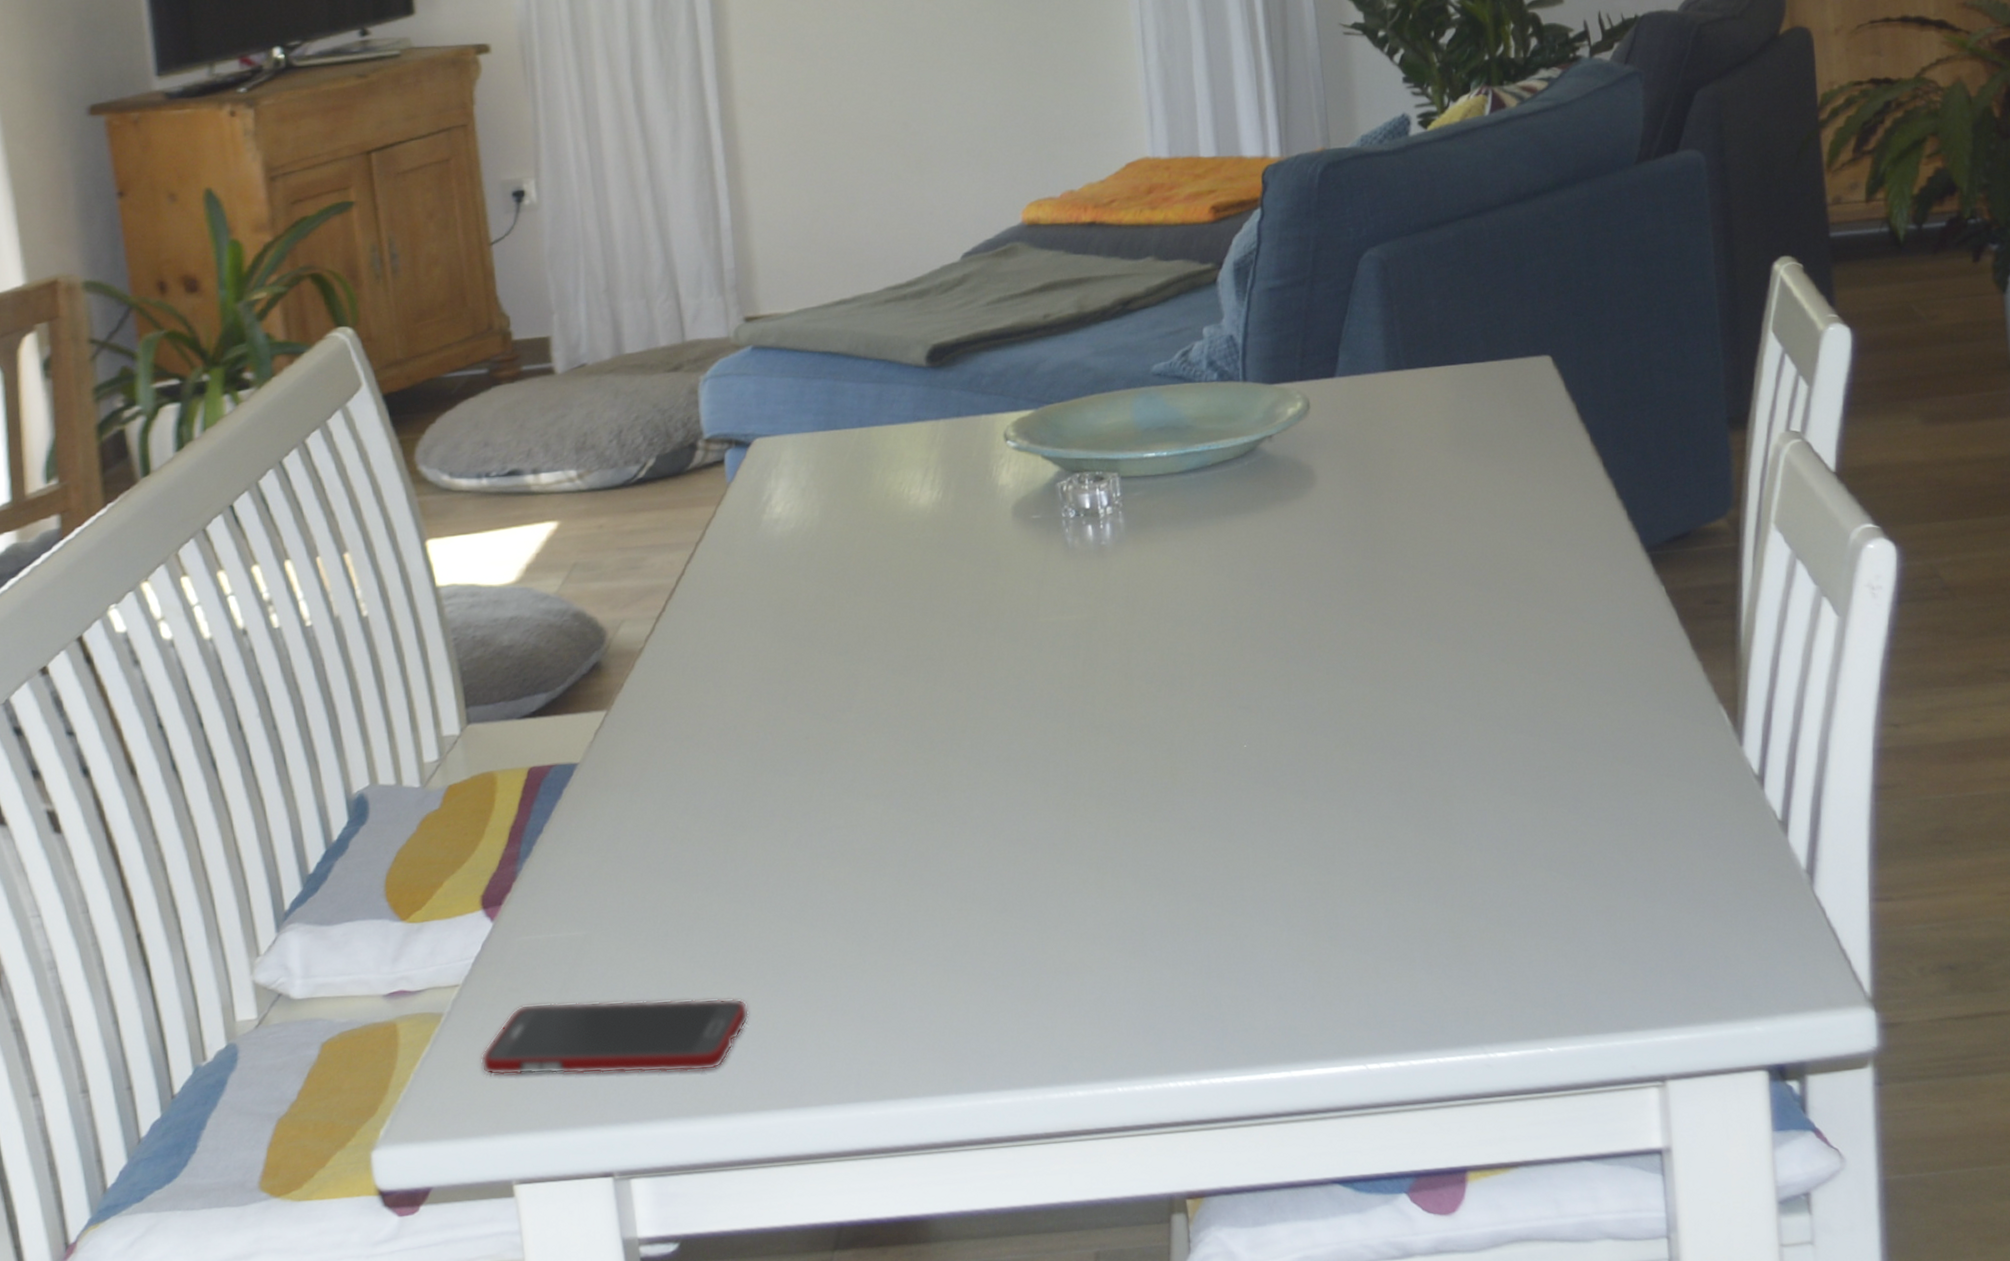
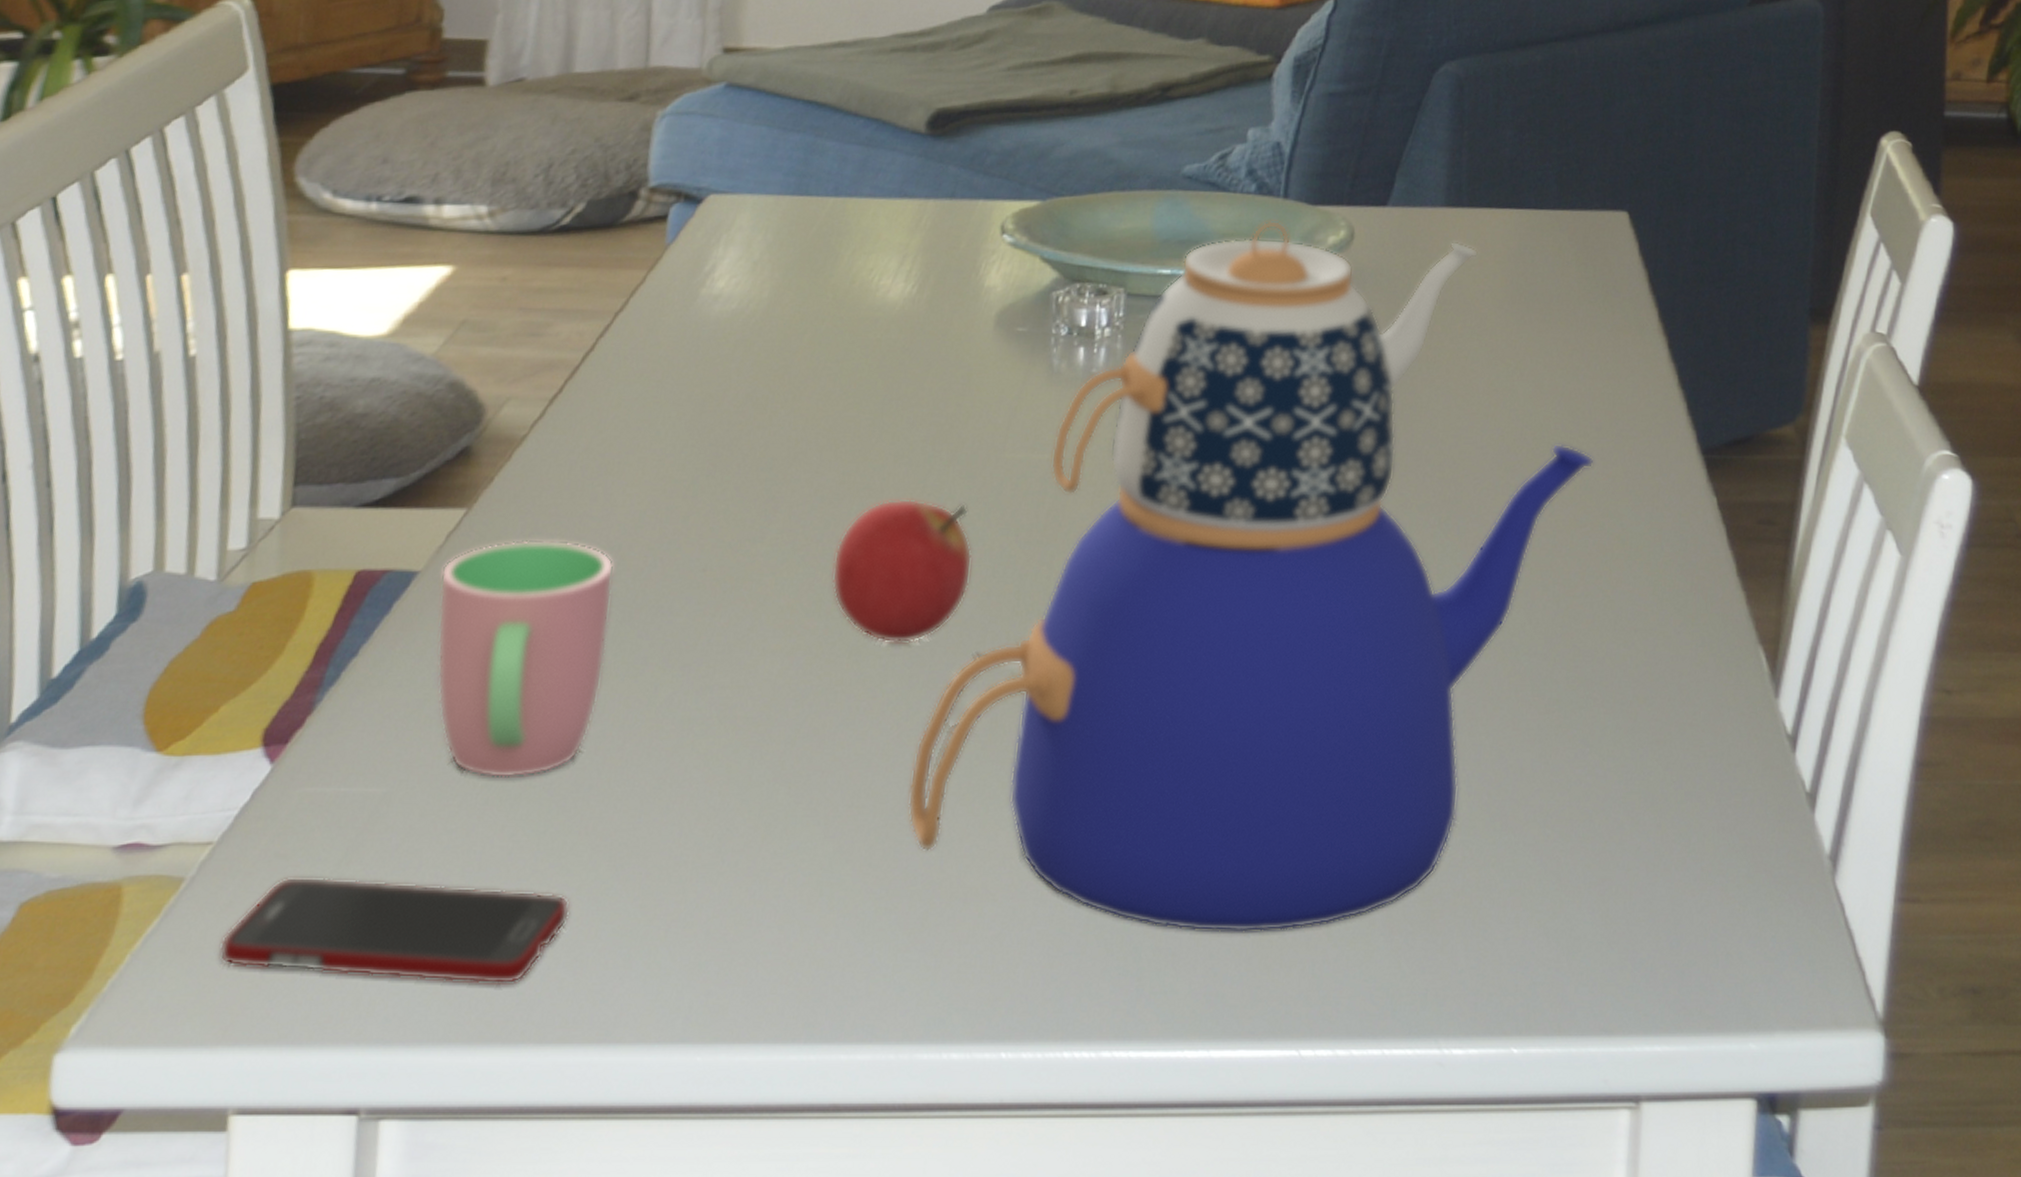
cup: none [596,726,741,916] -> present [436,539,614,779]
fruit: none [911,662,1028,780] -> present [831,498,973,644]
teapot: none [1005,398,1551,980] -> present [907,220,1594,932]

